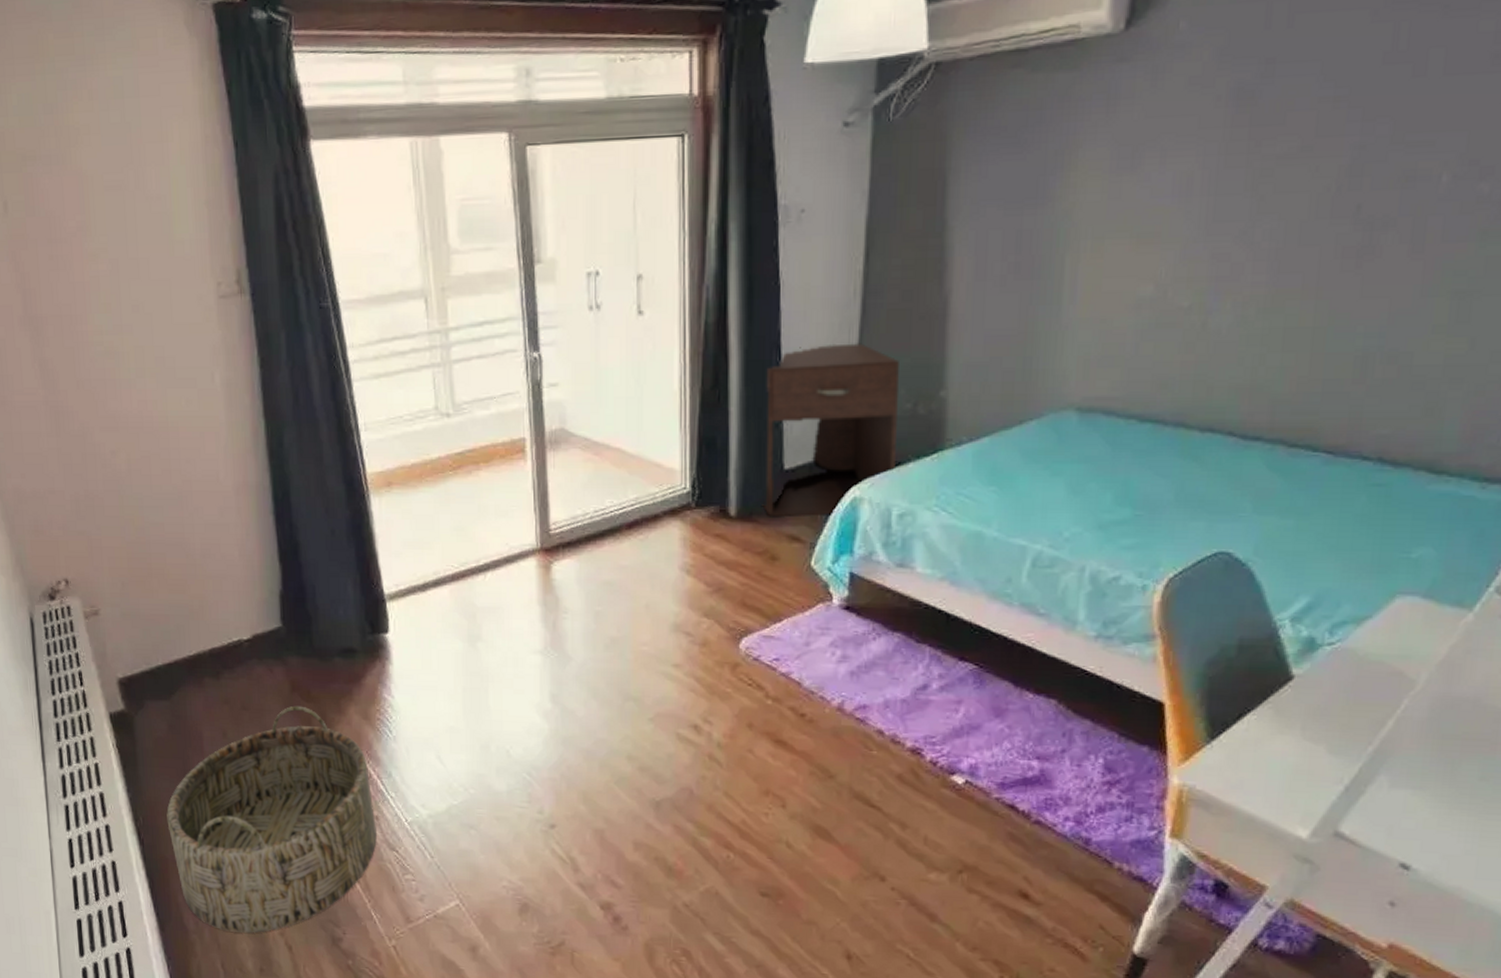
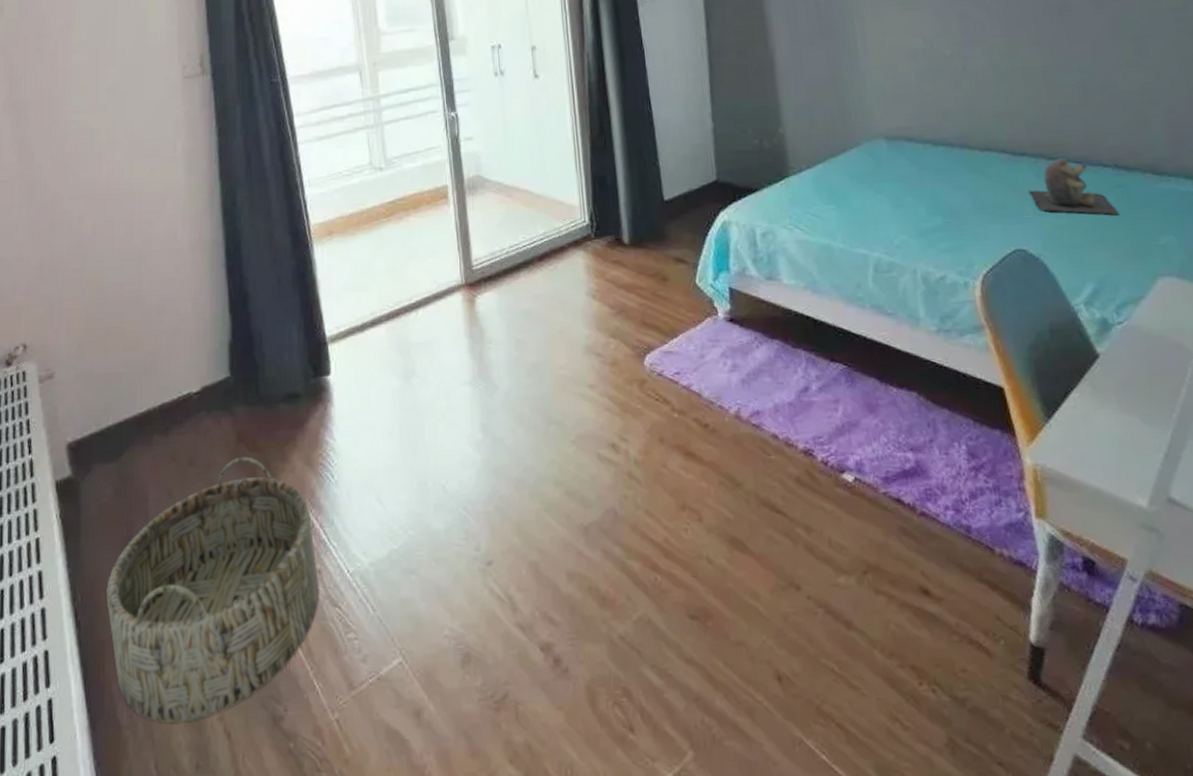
nightstand: present [760,343,899,517] -> none [641,93,753,243]
stuffed animal: none [1252,445,1368,520] -> present [1028,157,1120,216]

